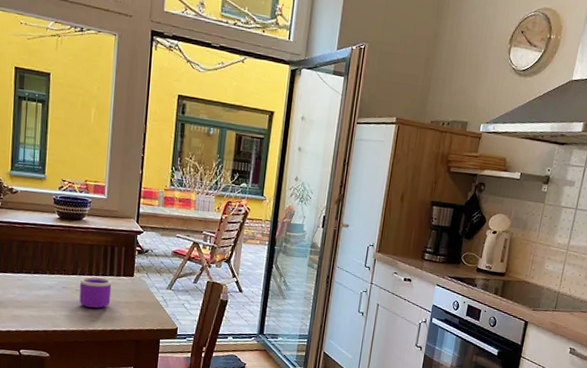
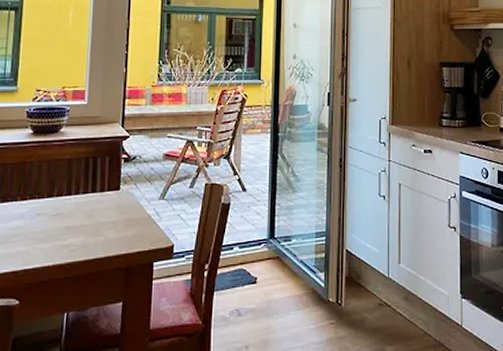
mug: present [79,276,112,309] -> none [56,196,95,235]

